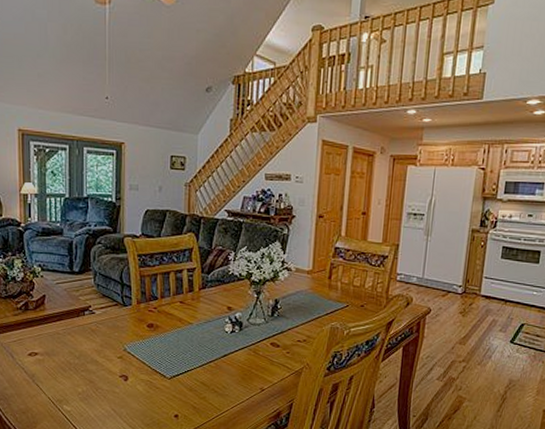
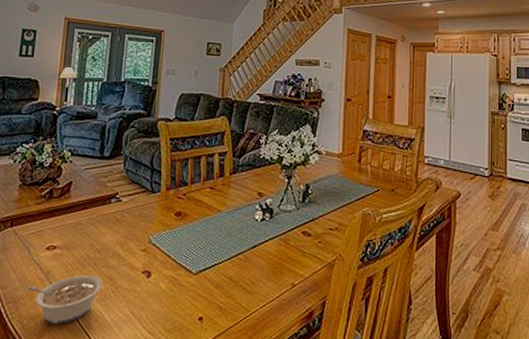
legume: none [15,377,85,418] -> present [27,274,103,324]

